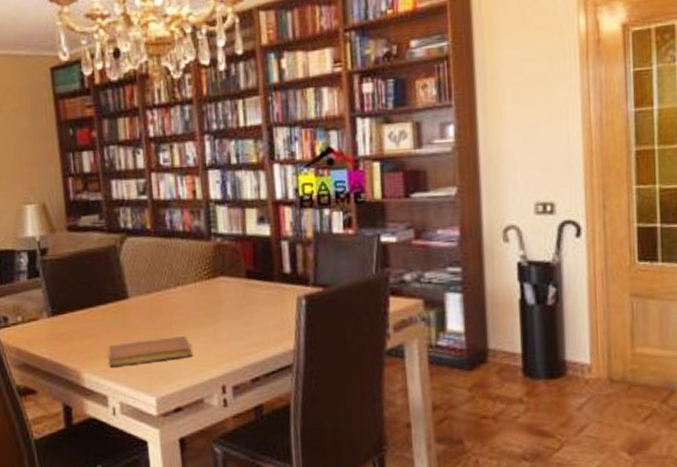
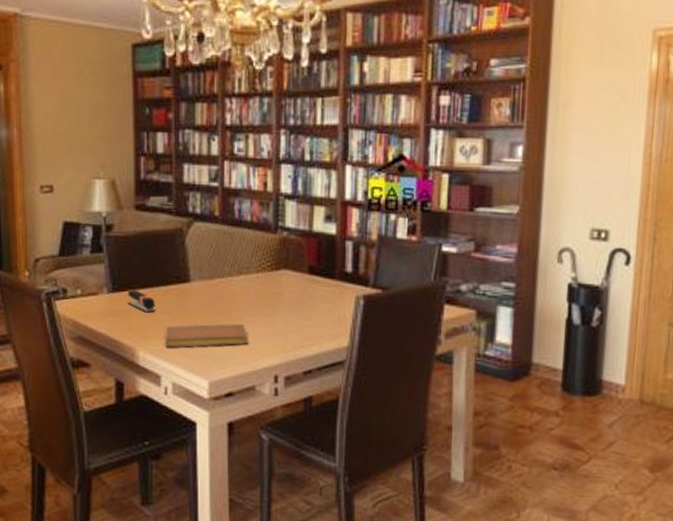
stapler: none [67,311,97,334] -> present [128,289,156,313]

